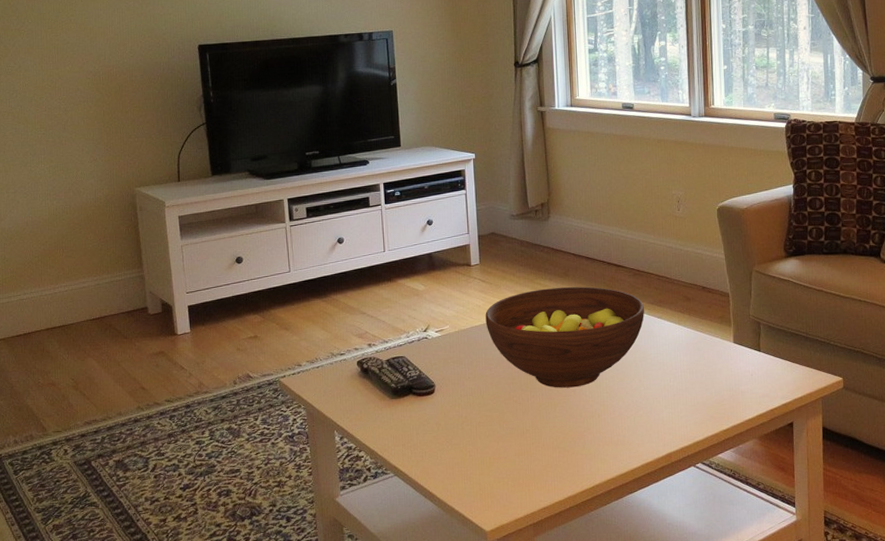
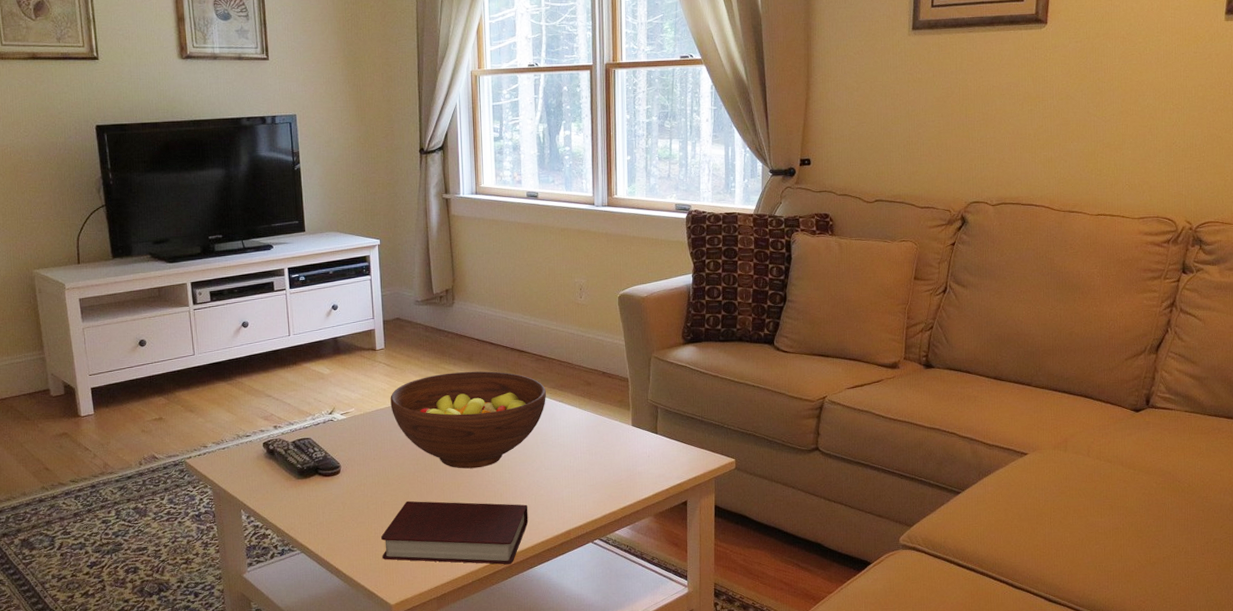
book: none [476,421,628,489] -> present [381,501,528,564]

